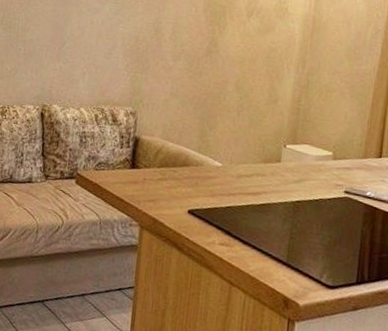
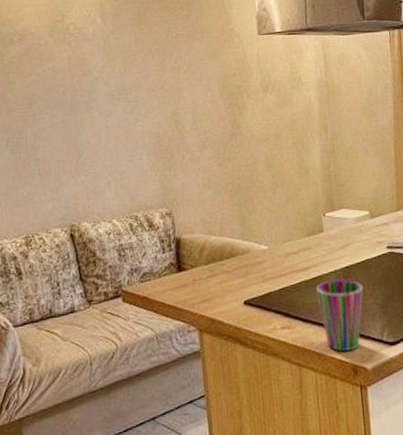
cup: none [262,210,312,283] -> present [316,279,364,352]

